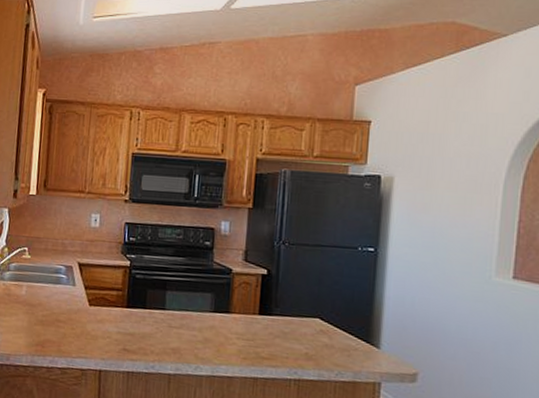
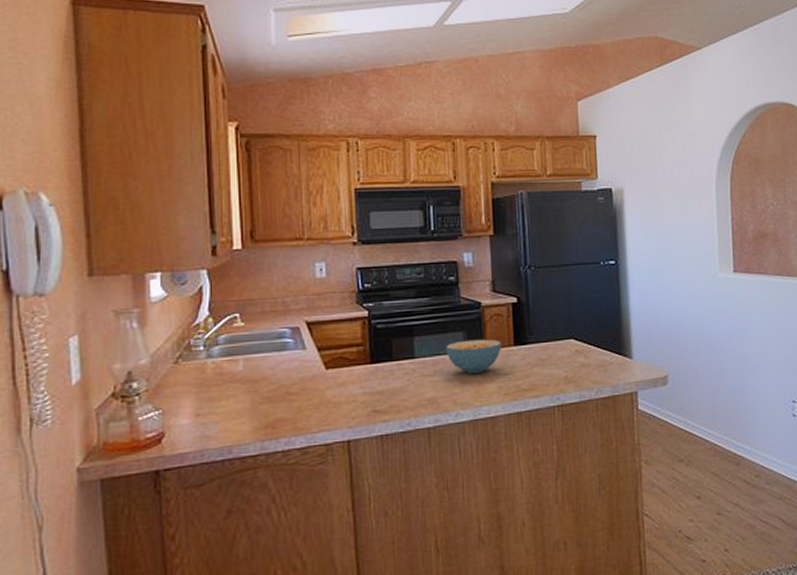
cereal bowl: none [194,301,247,334] -> present [446,339,502,374]

